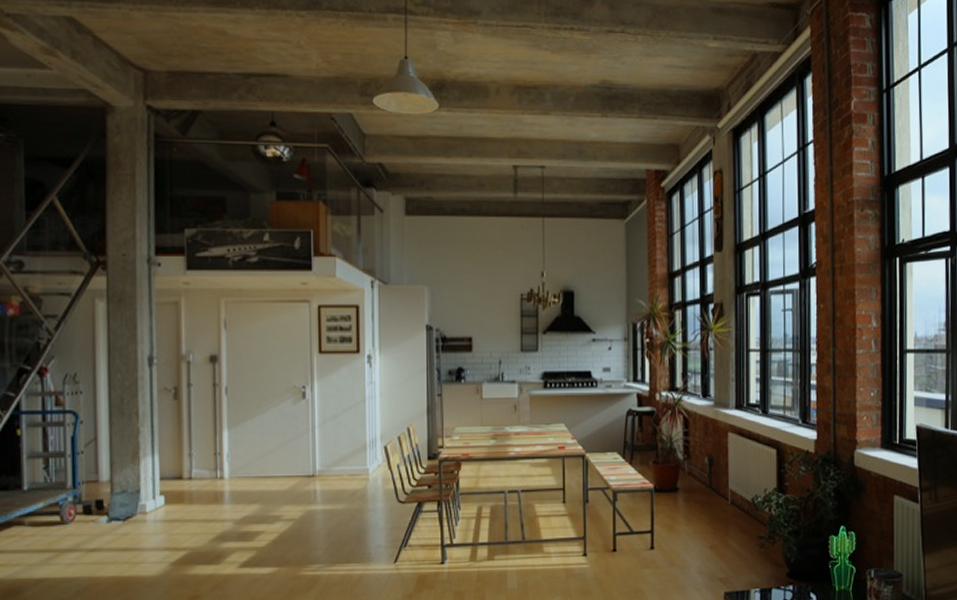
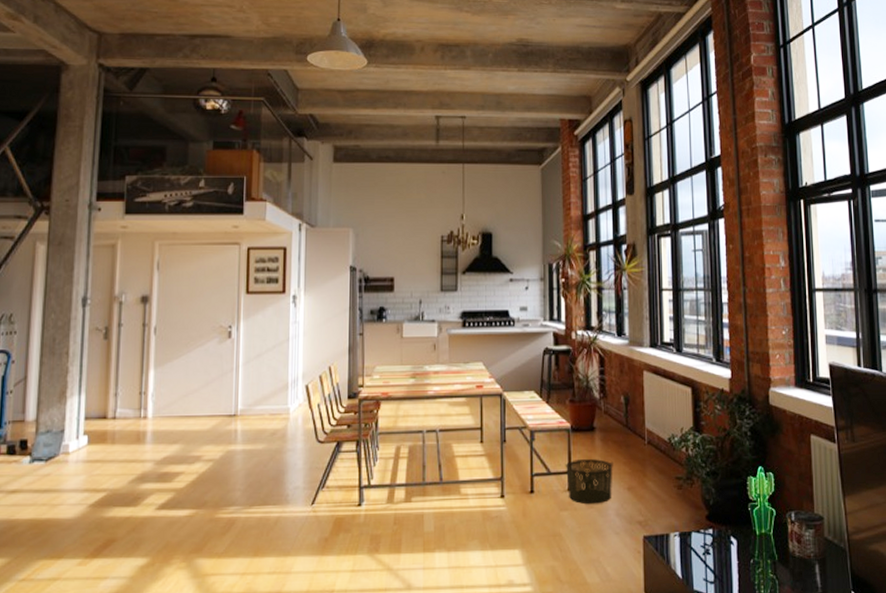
basket: none [648,518,696,562] -> present [565,458,613,504]

